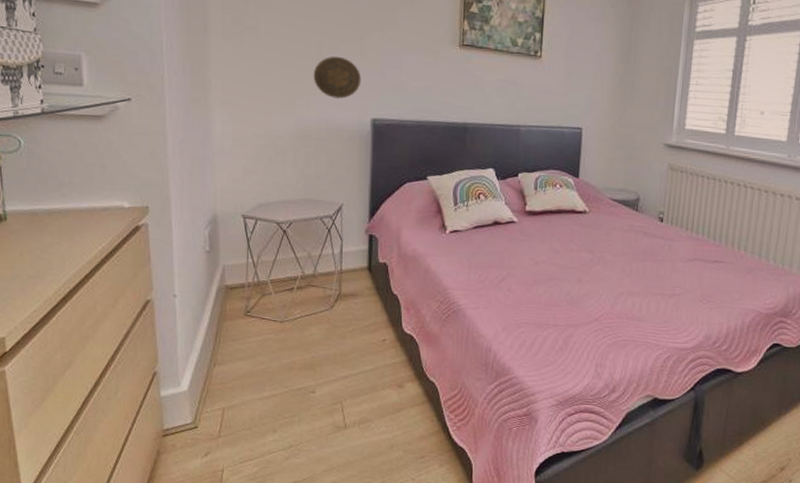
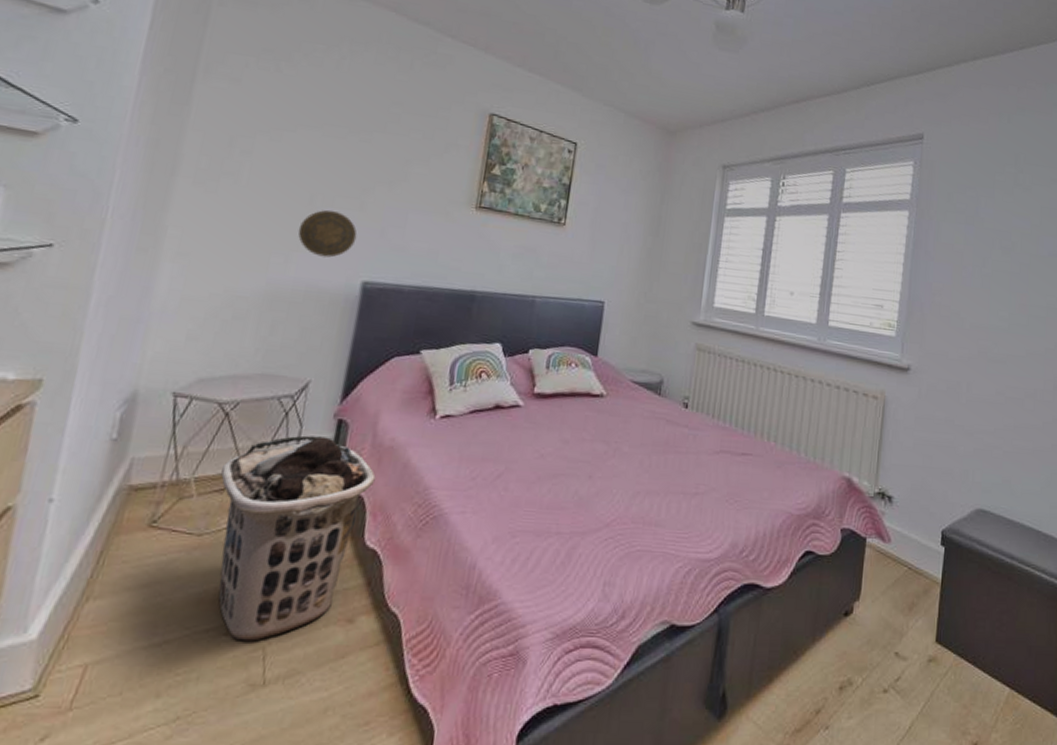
clothes hamper: none [288,247,404,398] -> present [218,435,376,642]

